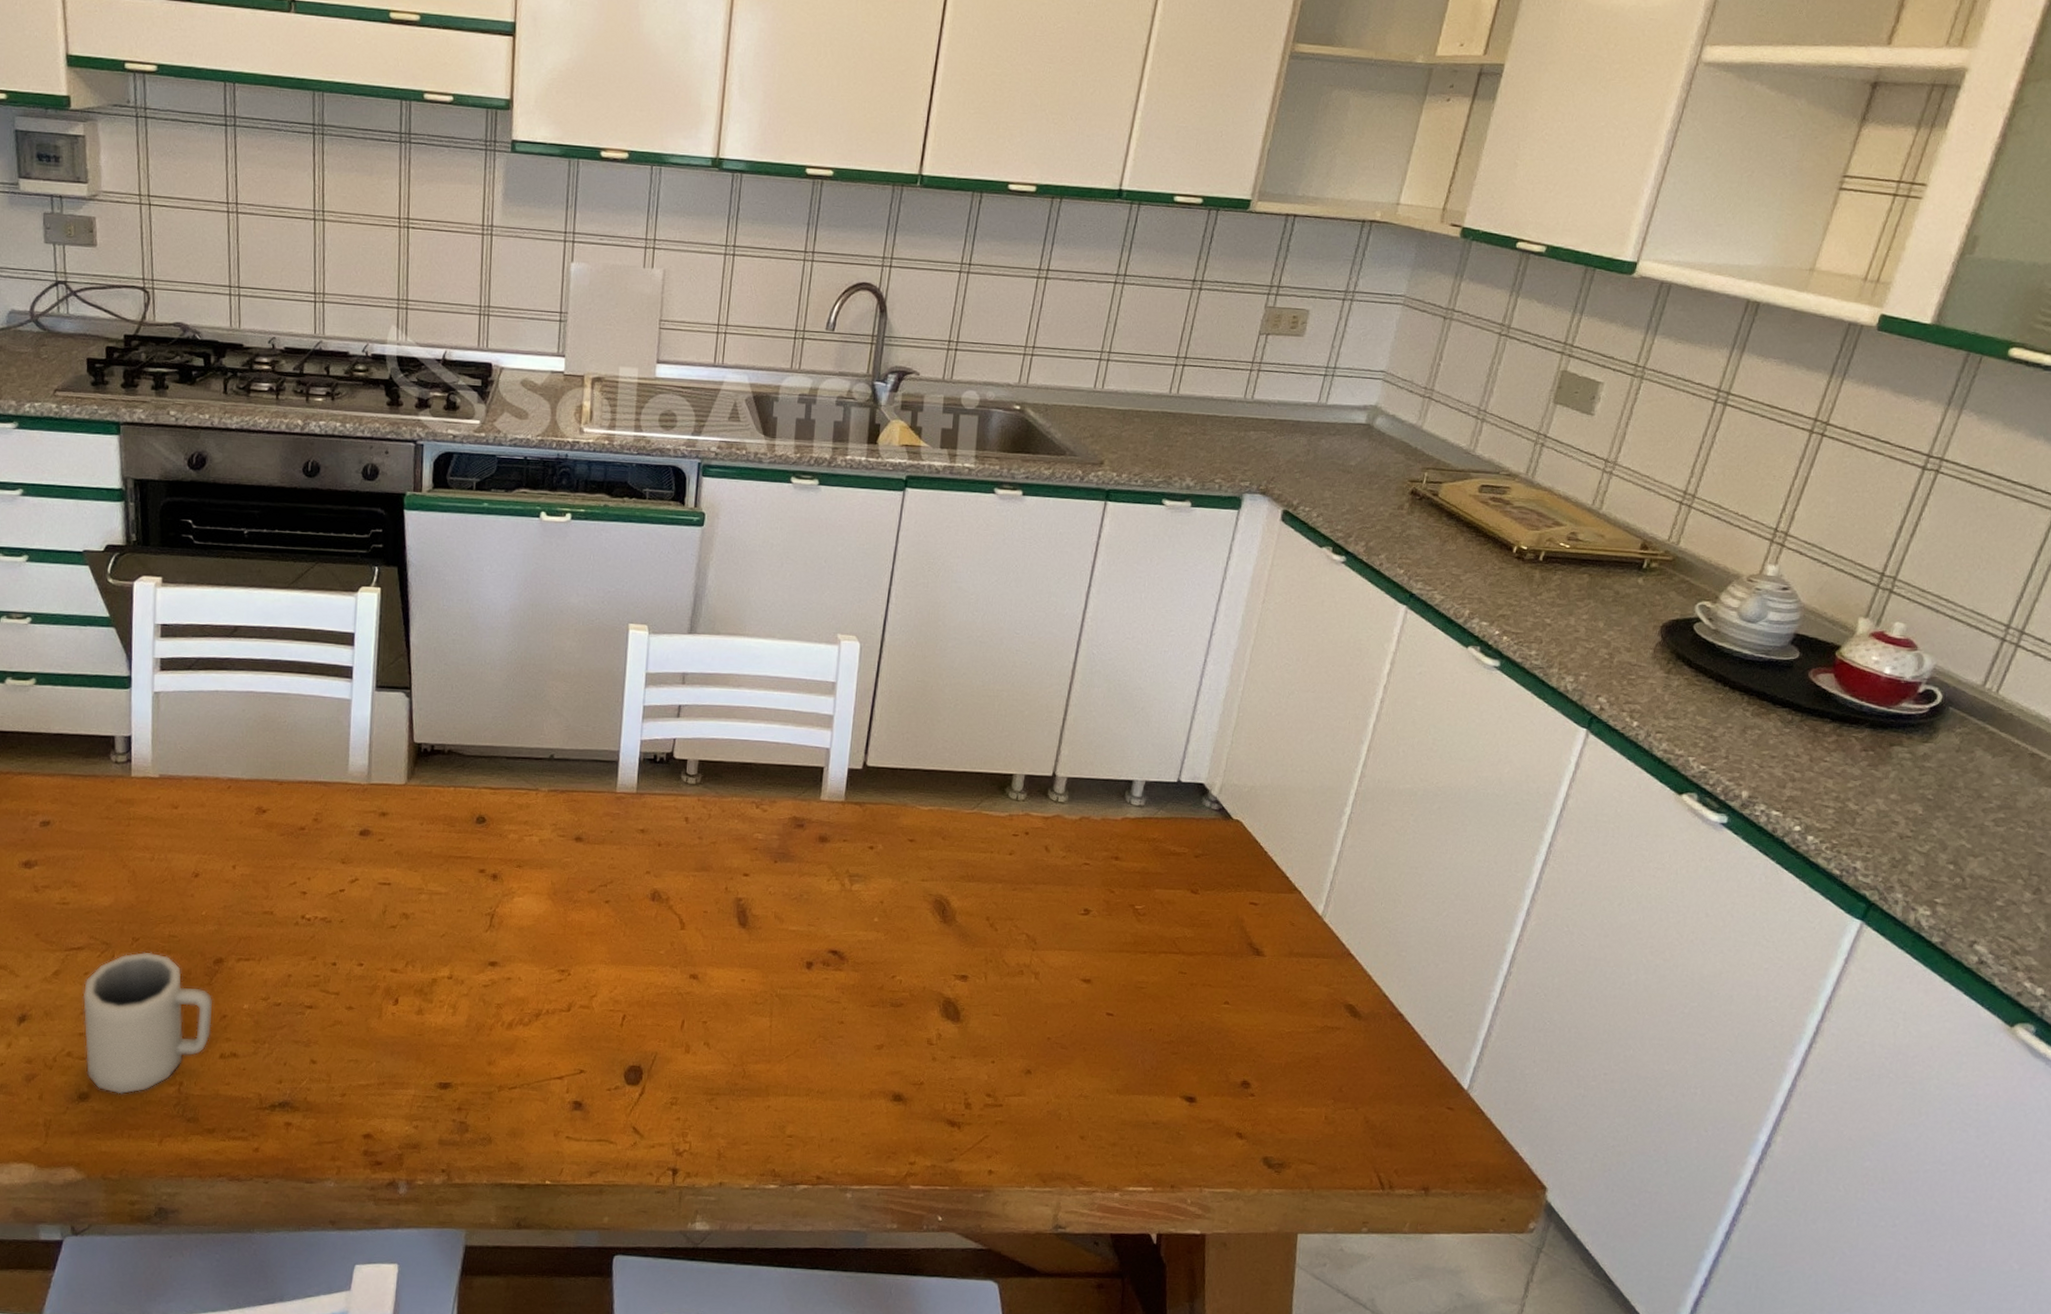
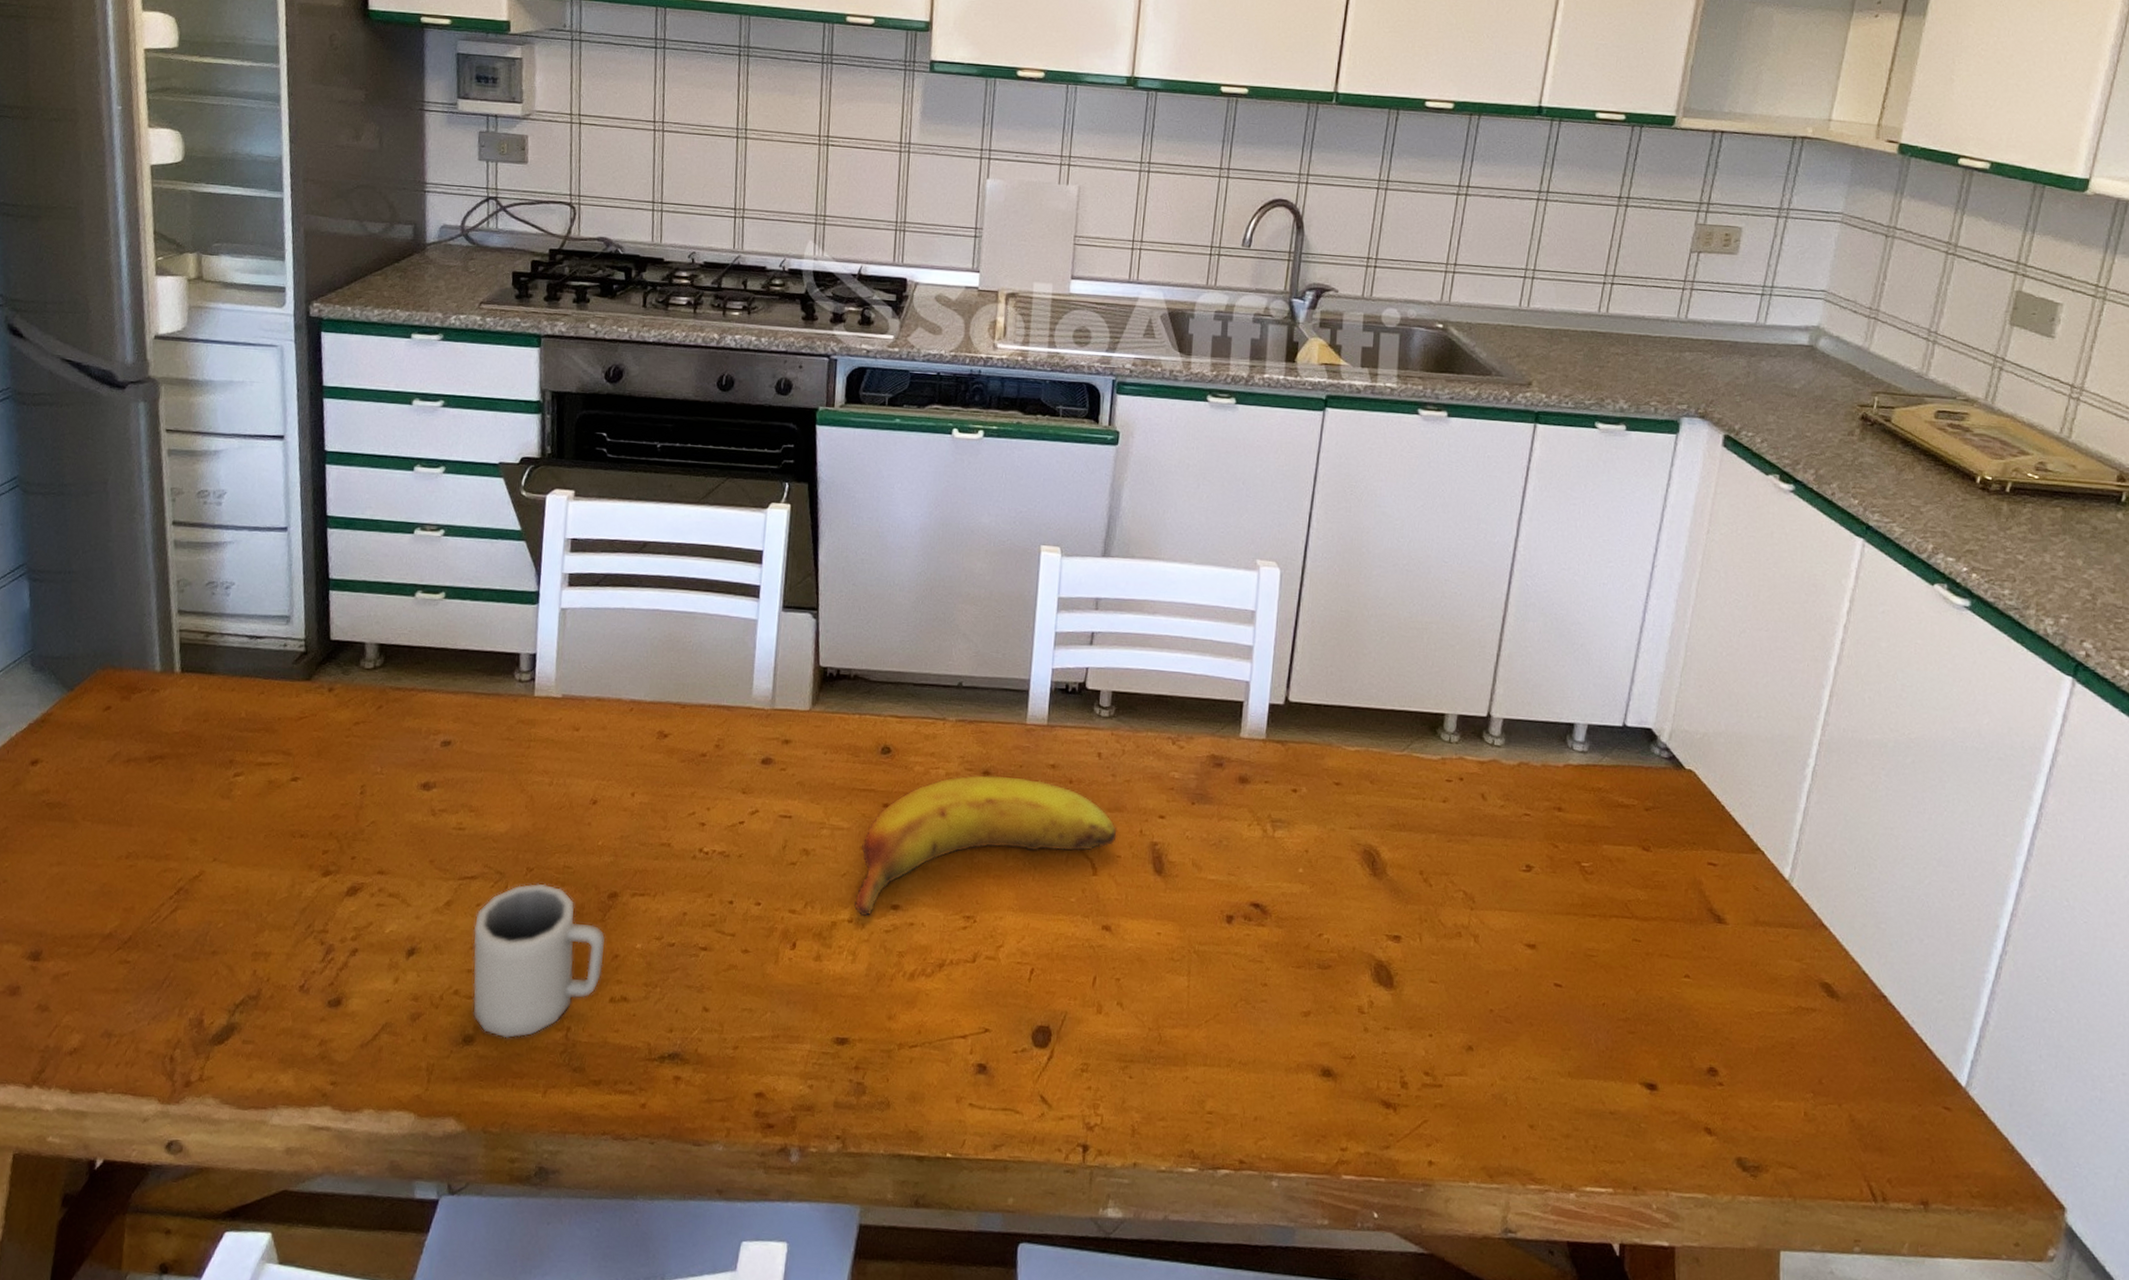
fruit: none [454,840,704,974] -> present [854,775,1117,917]

